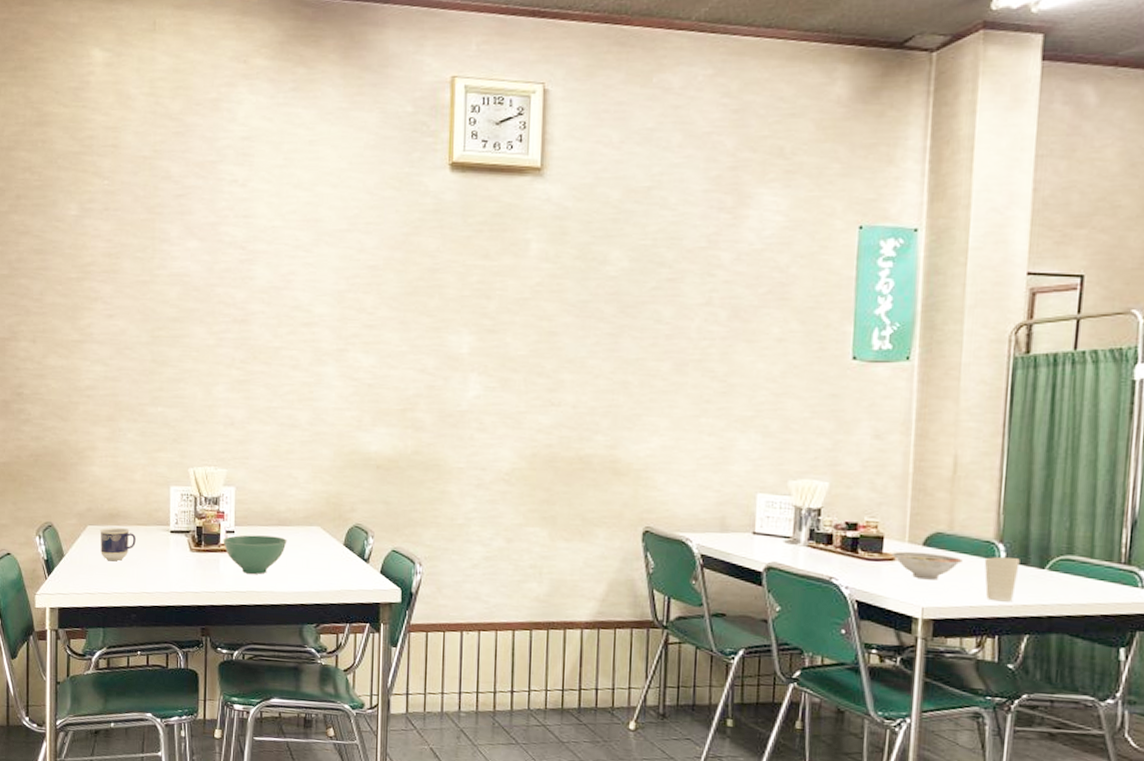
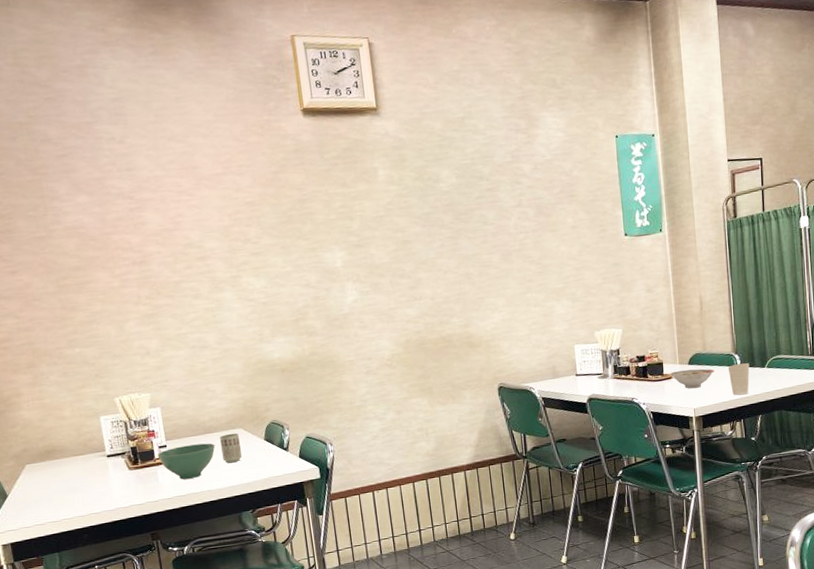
cup: present [100,528,136,561] -> none [38,461,76,493]
cup: none [293,530,316,565] -> present [220,433,242,463]

